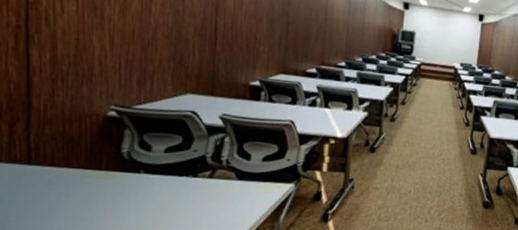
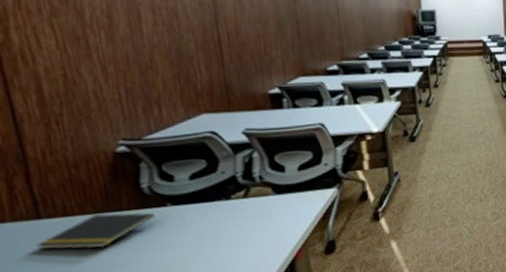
notepad: none [22,170,129,201] -> present [36,213,156,250]

